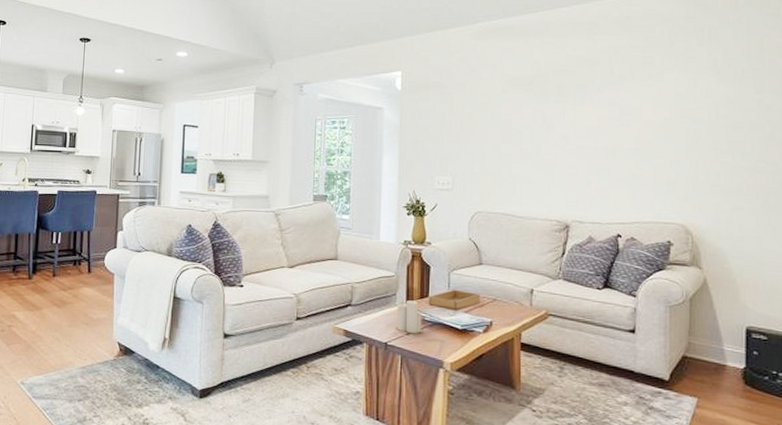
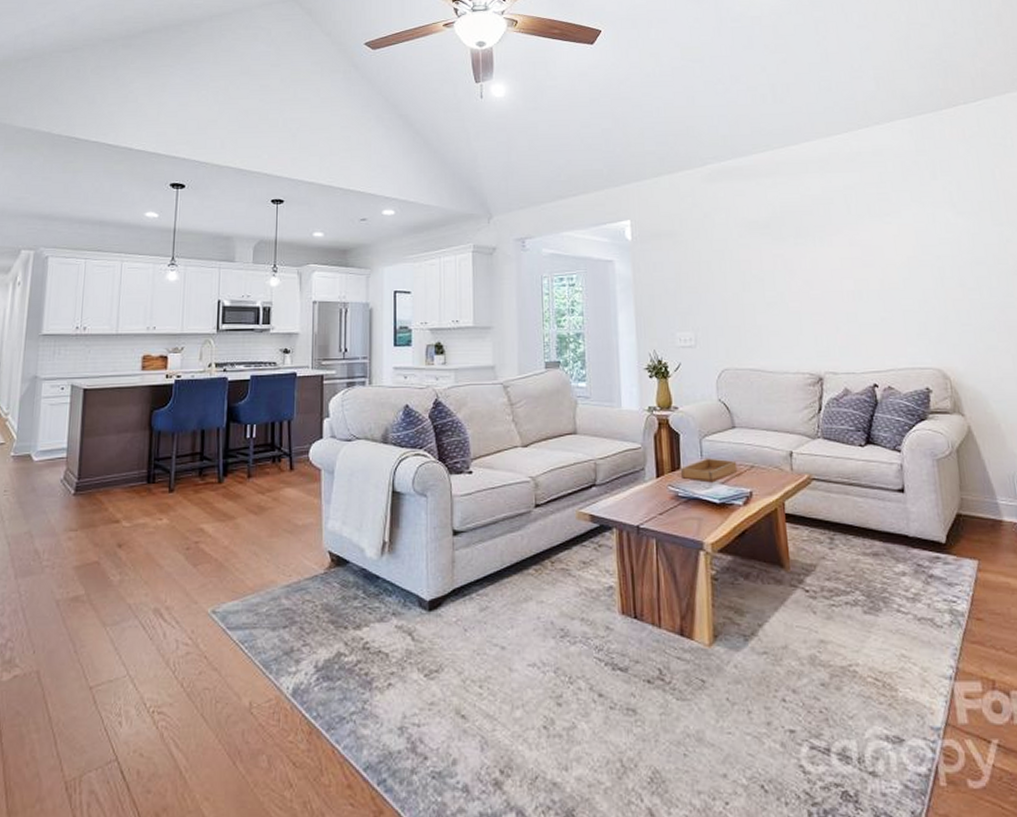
candle: present [396,298,423,334] -> none [647,472,678,513]

